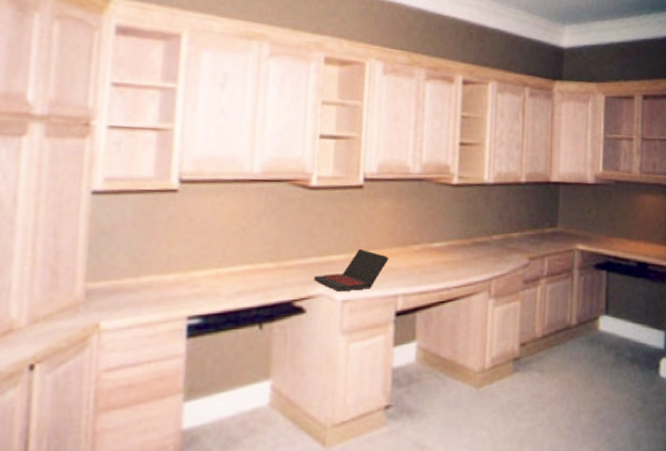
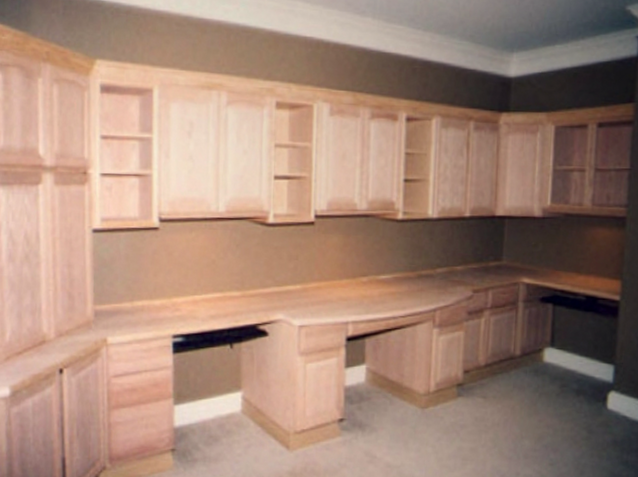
laptop: present [313,248,389,292] -> none [274,279,339,318]

